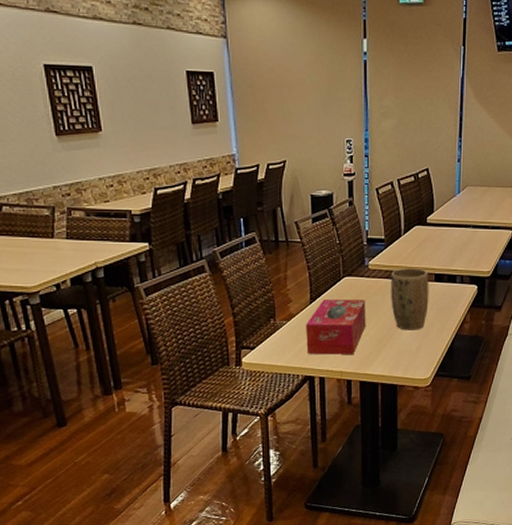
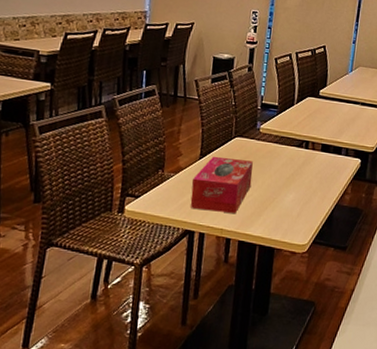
plant pot: present [391,268,429,330] -> none [277,135,316,196]

